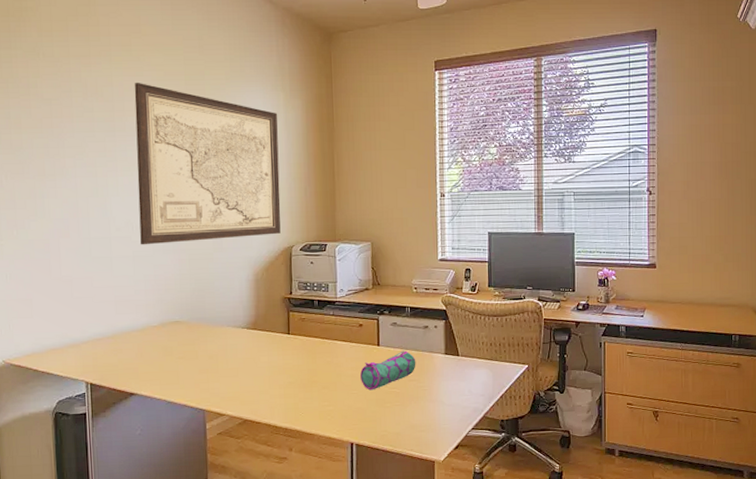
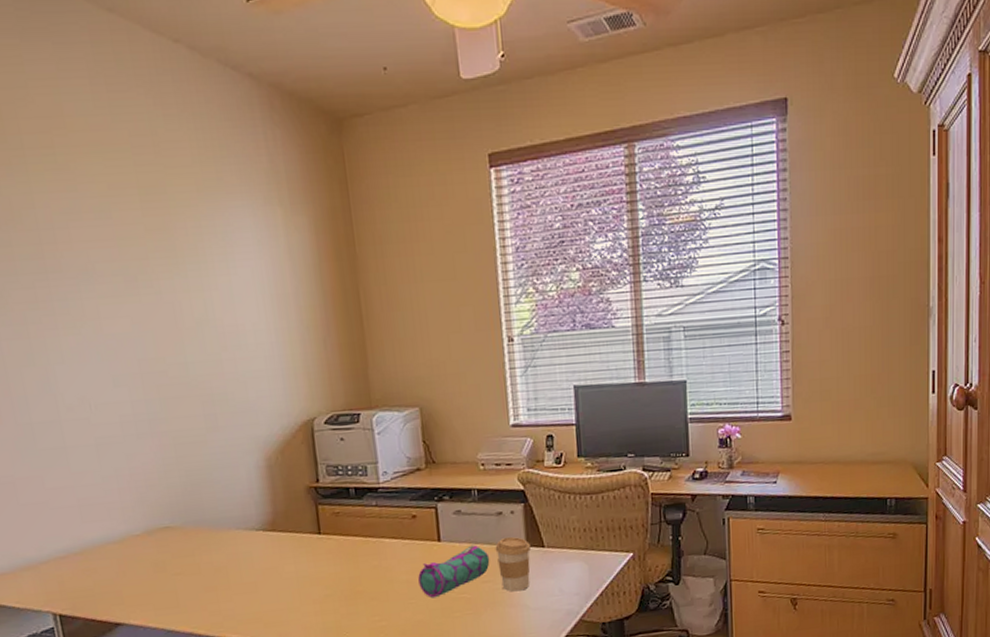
wall art: present [134,82,281,245] -> none [66,200,296,429]
coffee cup: none [421,345,448,390] -> present [495,536,531,592]

